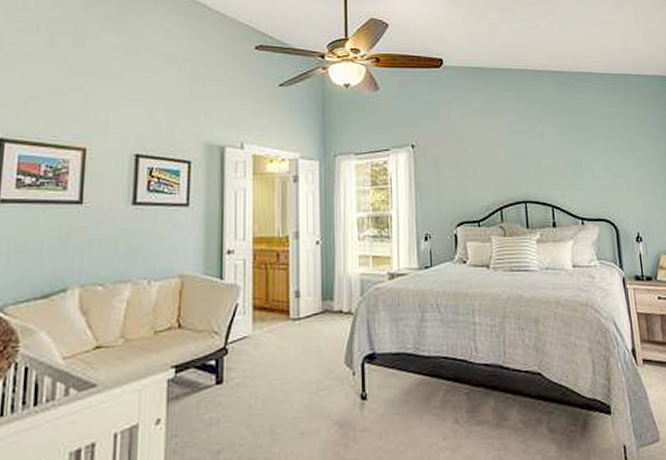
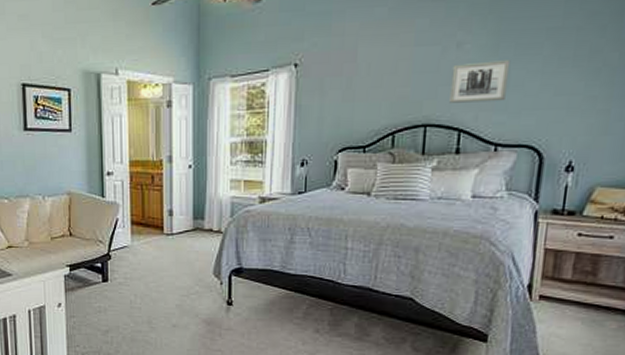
wall art: none [538,149,581,183] -> present [449,60,511,103]

